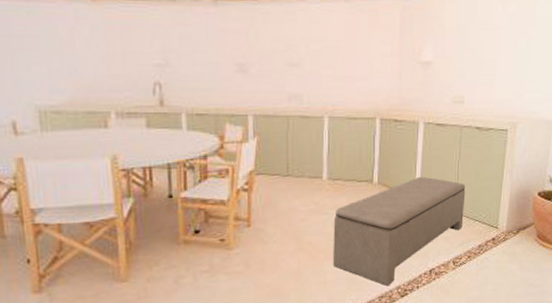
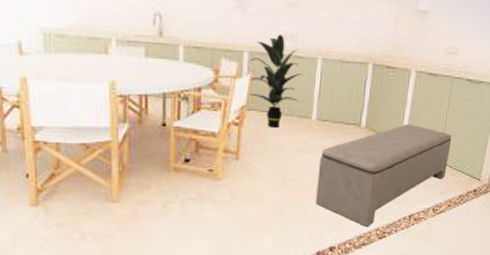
indoor plant: none [255,95,310,191] -> present [249,34,303,127]

